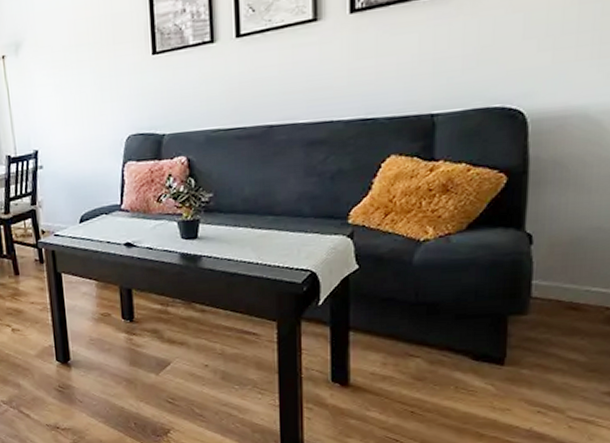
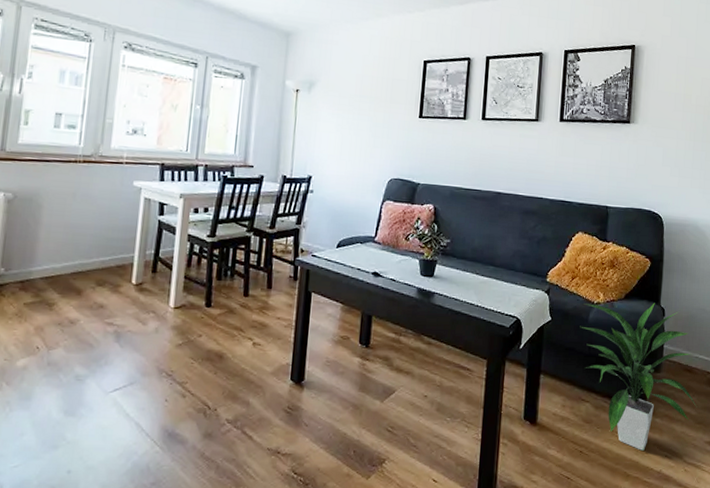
indoor plant: none [400,229,589,407] -> present [580,303,697,451]

